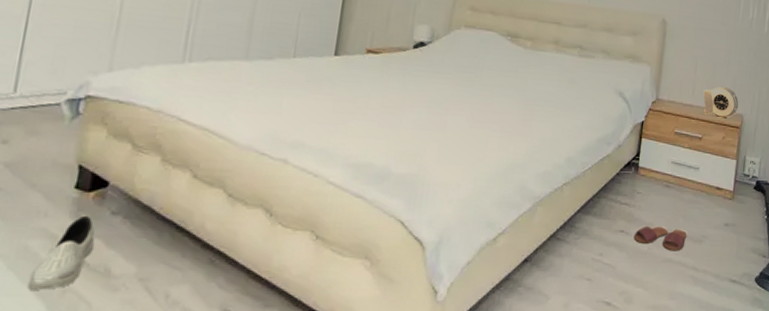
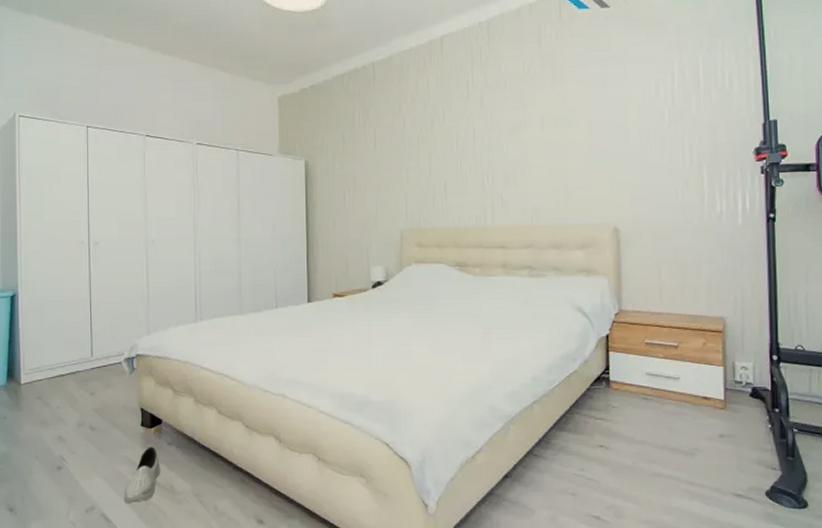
slippers: present [633,225,686,251] -> none [615,439,674,465]
alarm clock: present [703,86,739,118] -> none [673,289,718,322]

